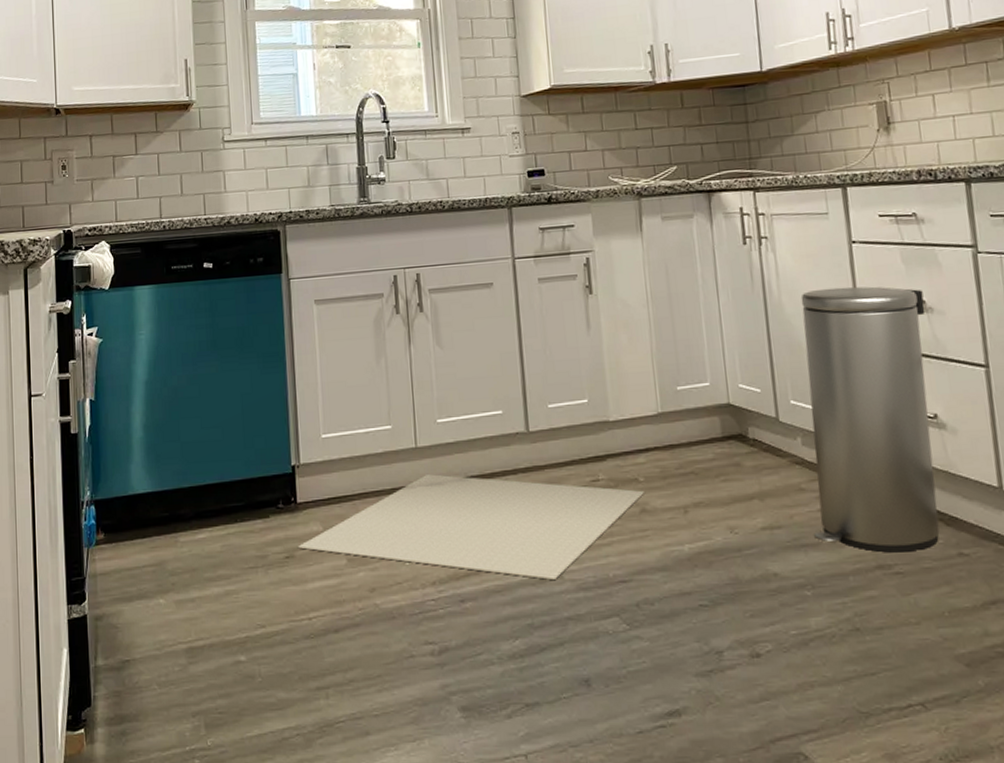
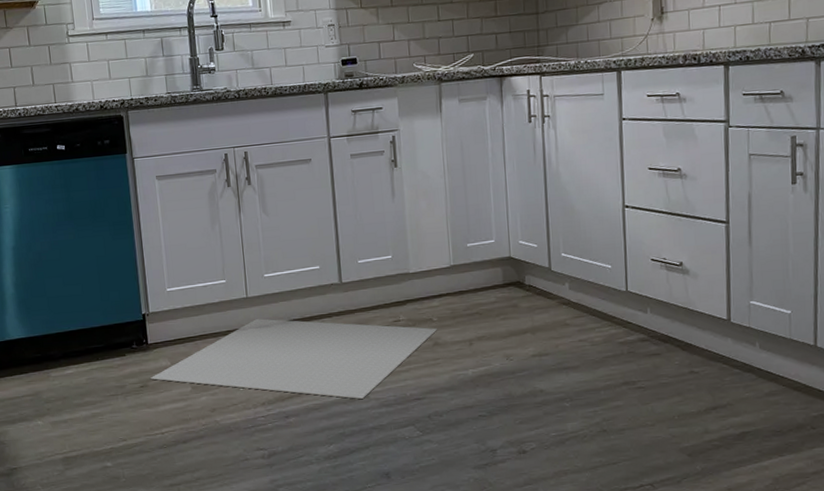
pedal bin: present [800,286,940,553] -> none [573,157,680,372]

